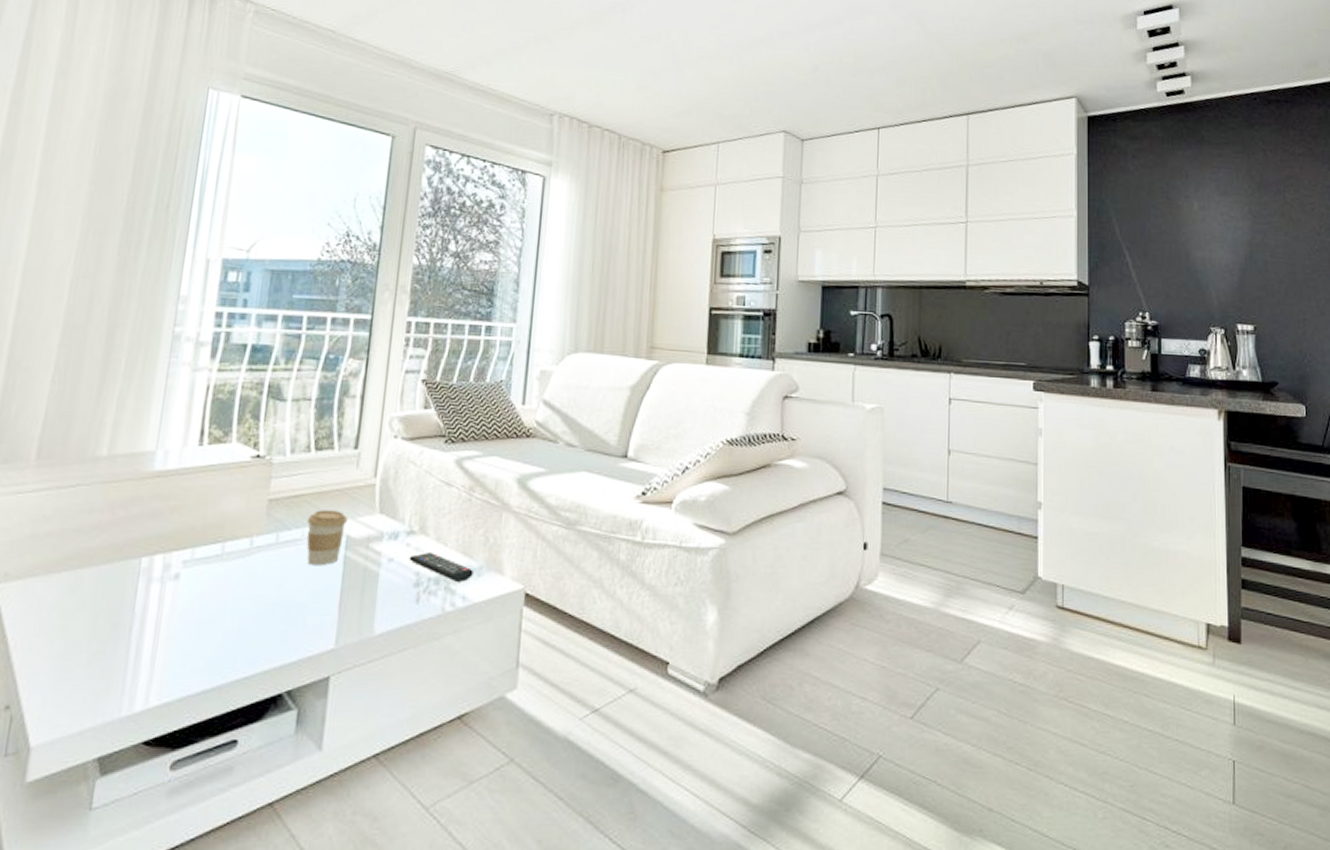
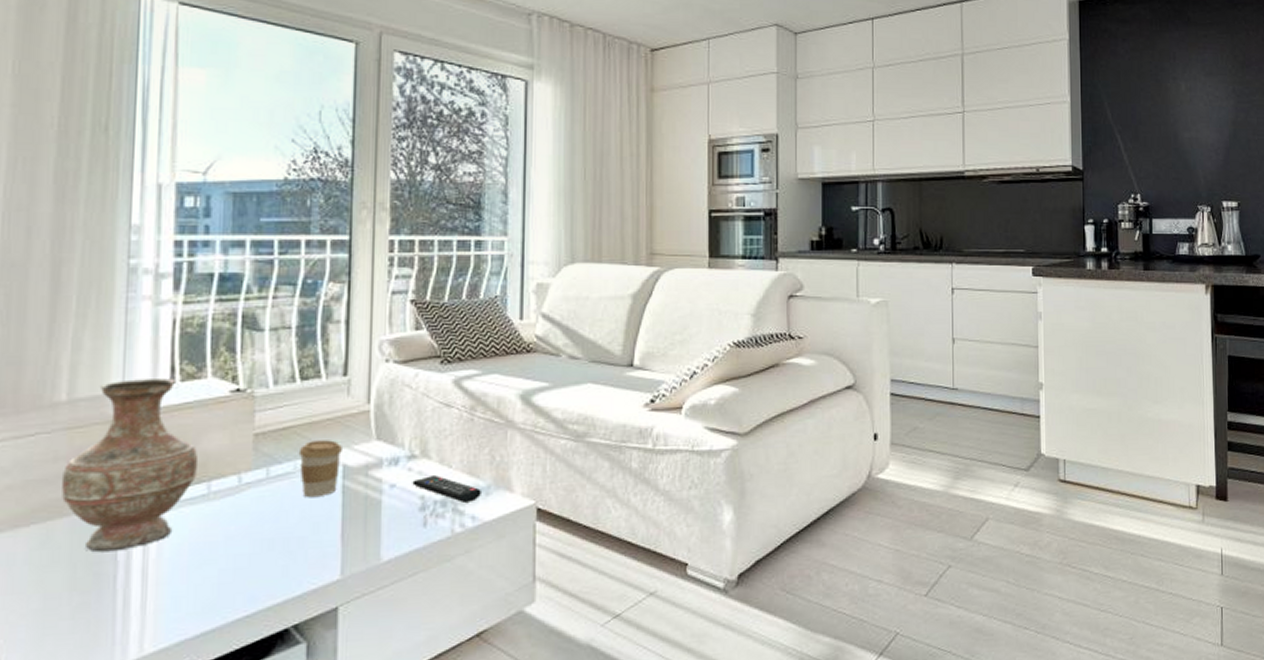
vase: none [92,439,217,604] -> present [61,378,199,553]

